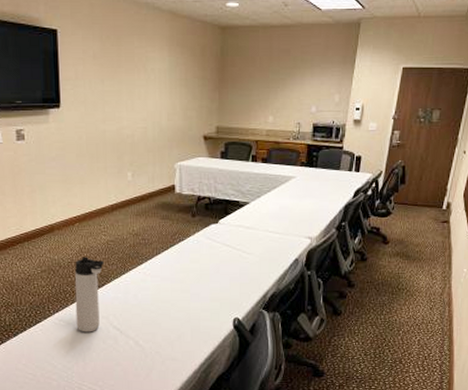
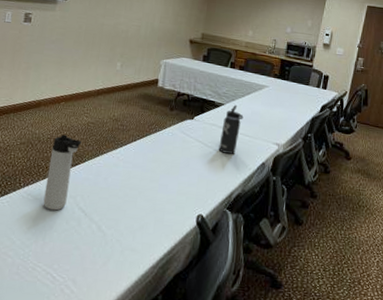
thermos bottle: none [248,201,271,254] -> present [218,104,244,154]

